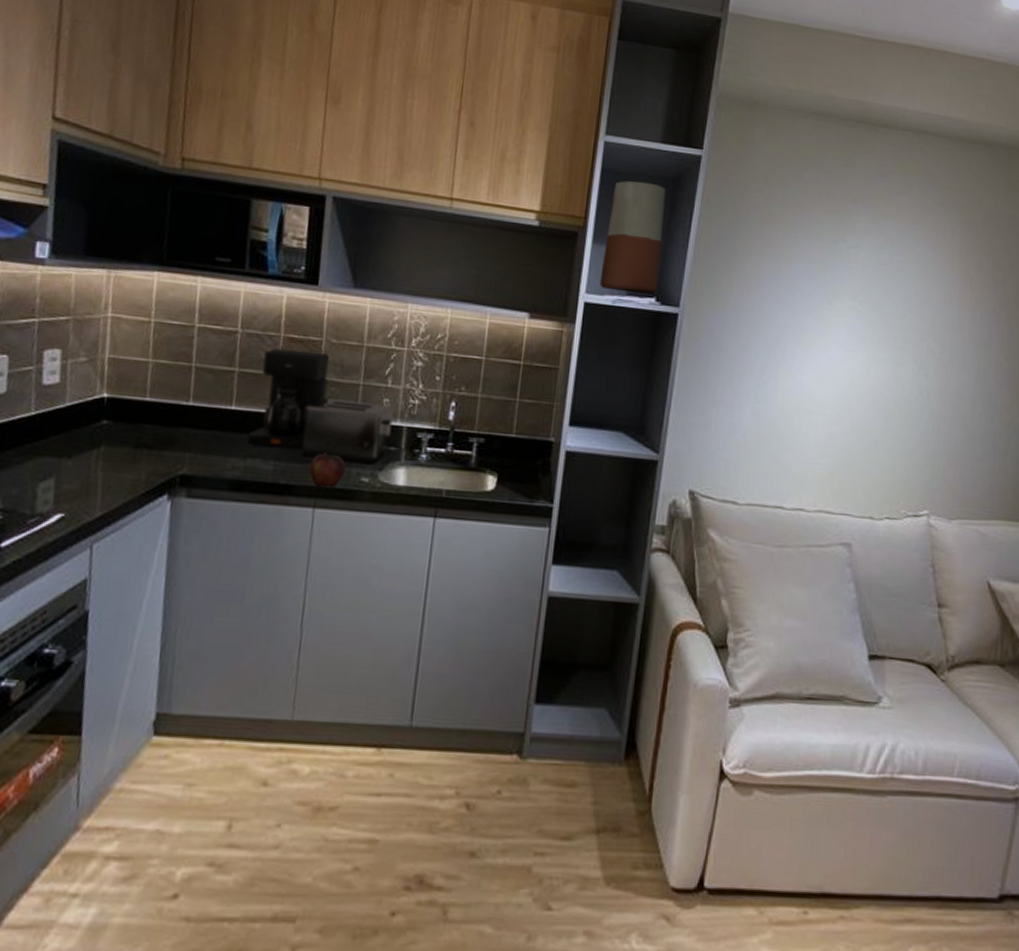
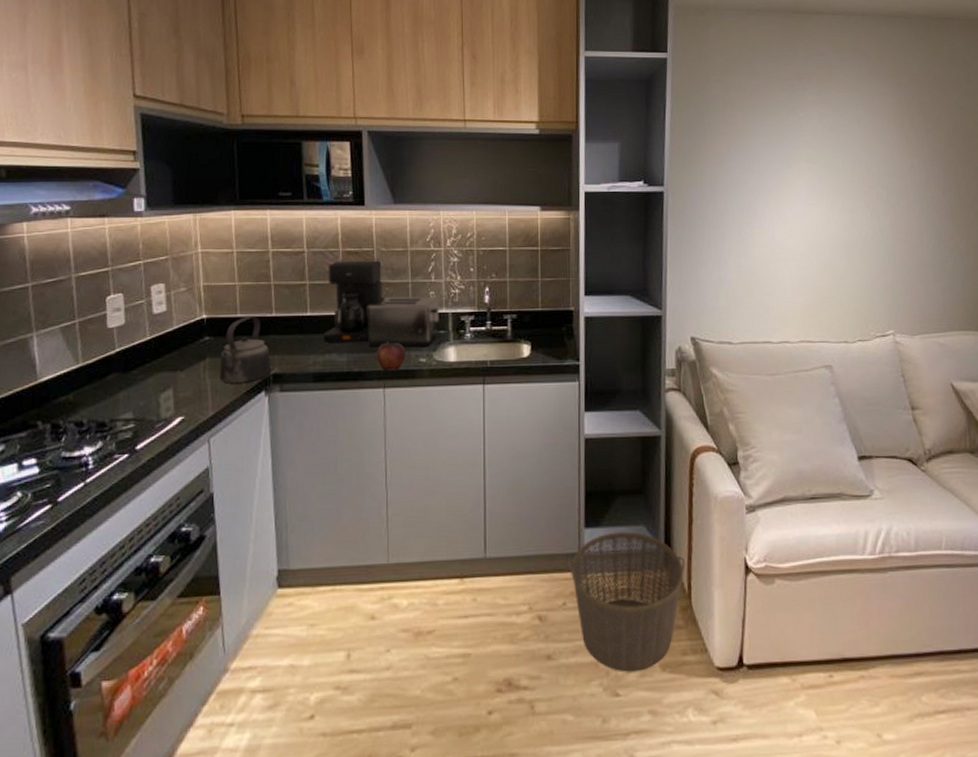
kettle: none [114,401,180,482] -> present [219,316,272,384]
basket: none [509,712,650,883] -> present [568,531,685,672]
vase: present [599,180,667,295] -> none [595,86,644,179]

